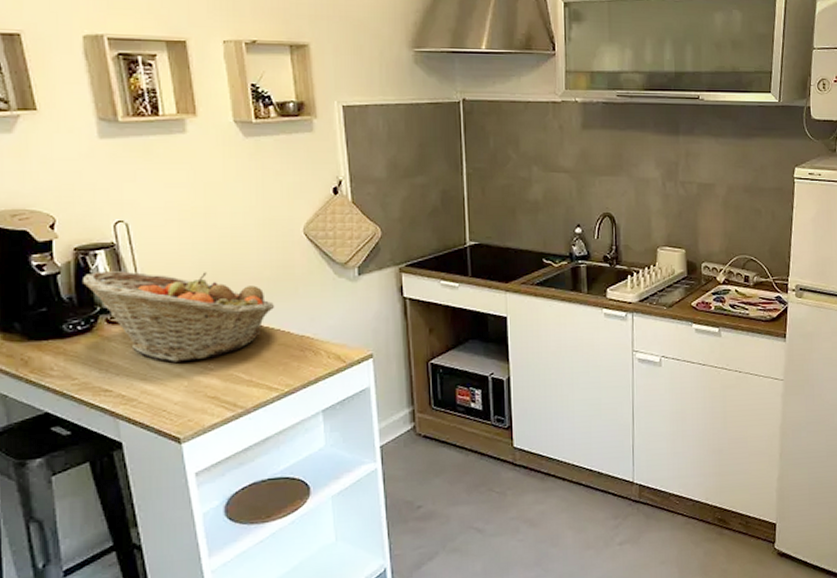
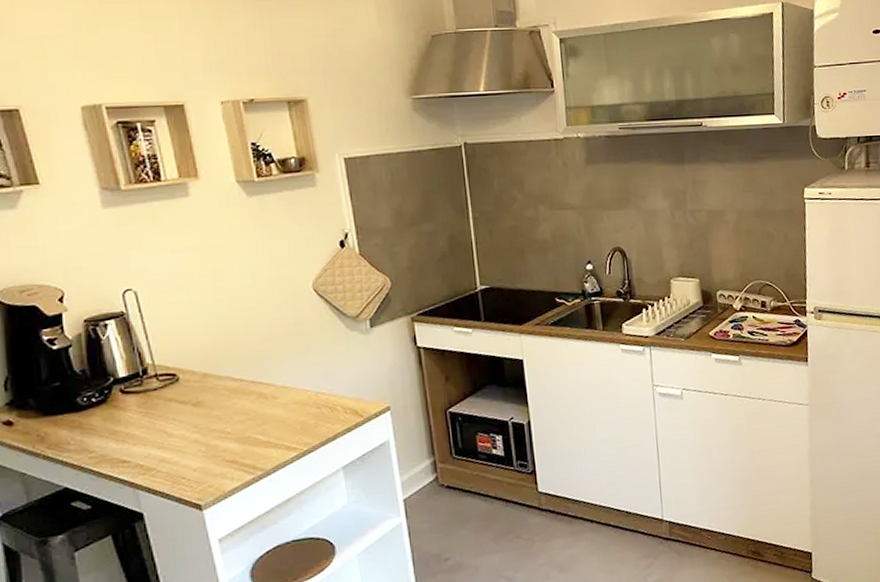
fruit basket: present [83,271,275,362] -> none [95,335,289,429]

